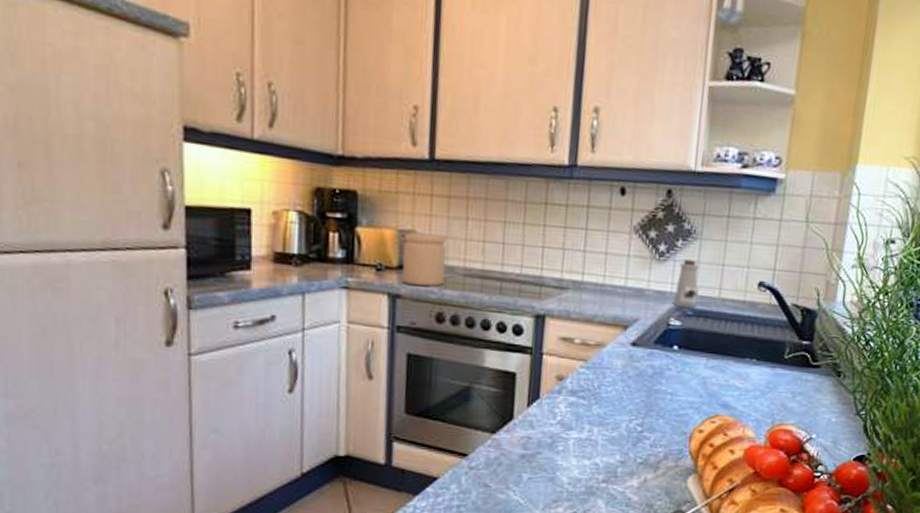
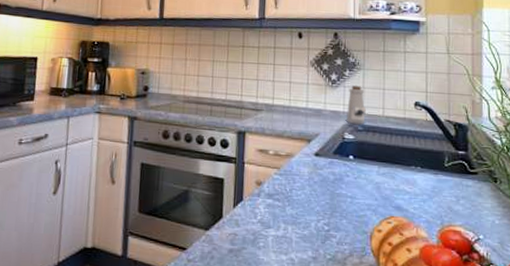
jar: present [402,232,446,287] -> none [139,70,171,111]

